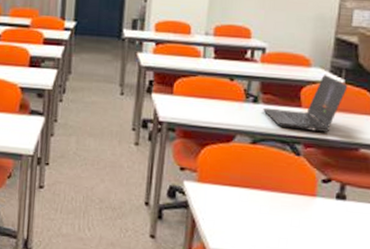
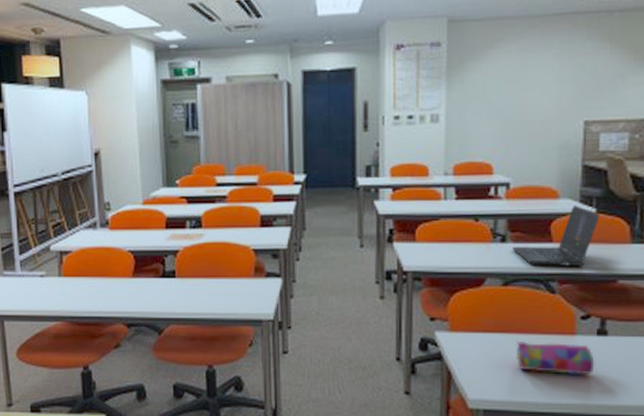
pencil case: none [257,196,332,235] -> present [515,340,595,375]

